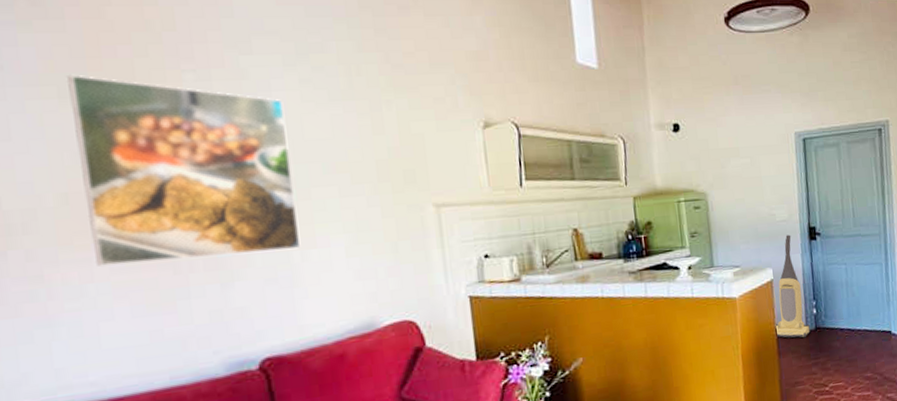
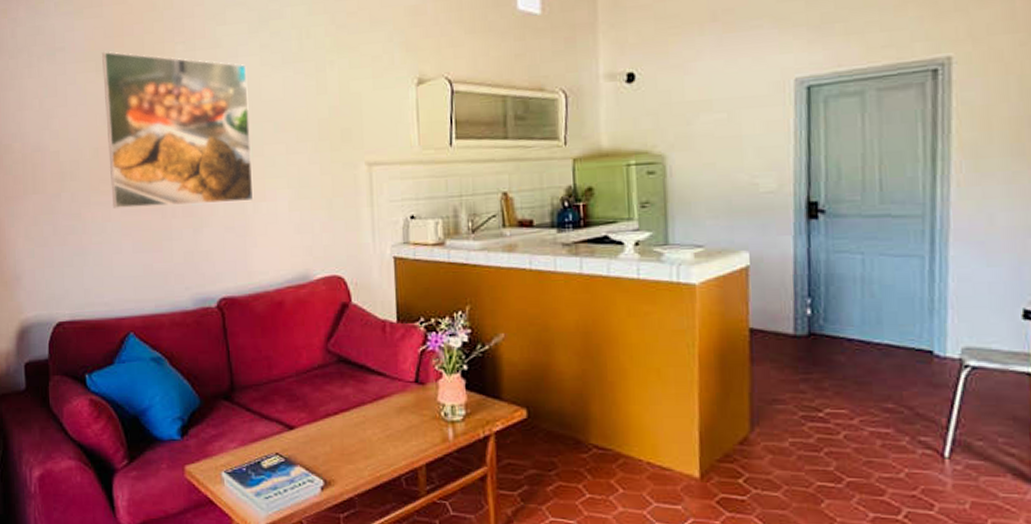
vacuum cleaner: present [775,234,810,338] -> none [748,210,800,345]

